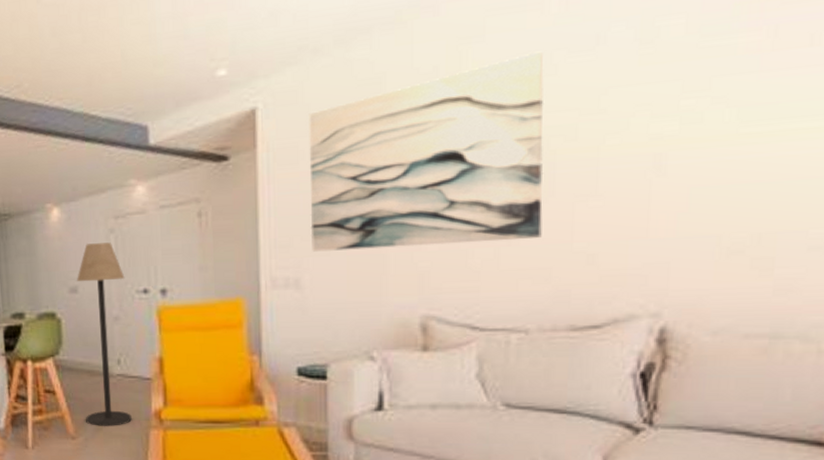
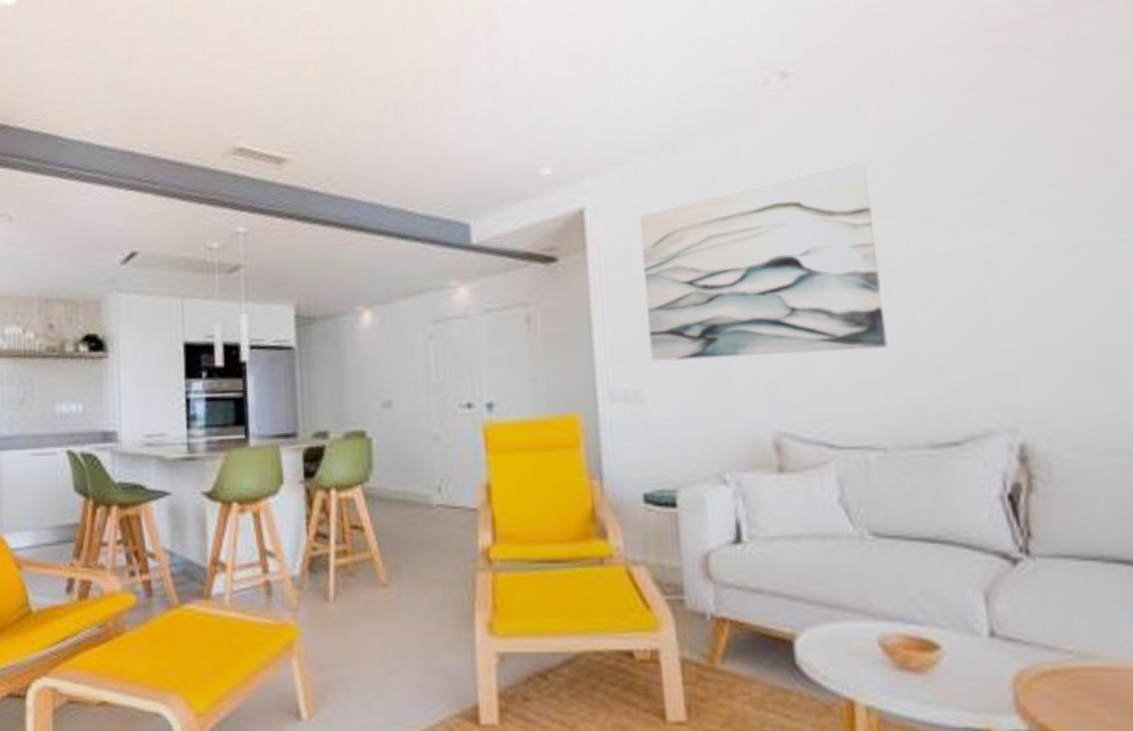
floor lamp: present [77,242,132,426] -> none [391,350,455,570]

